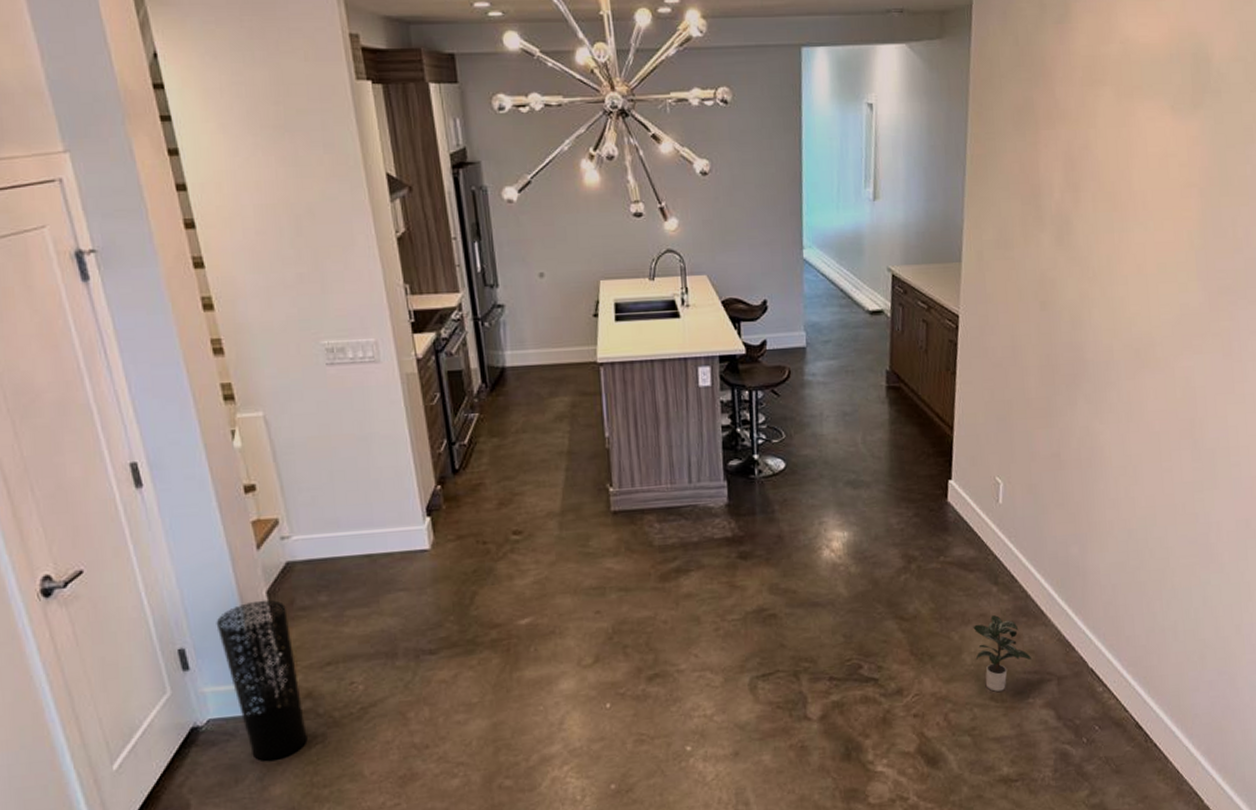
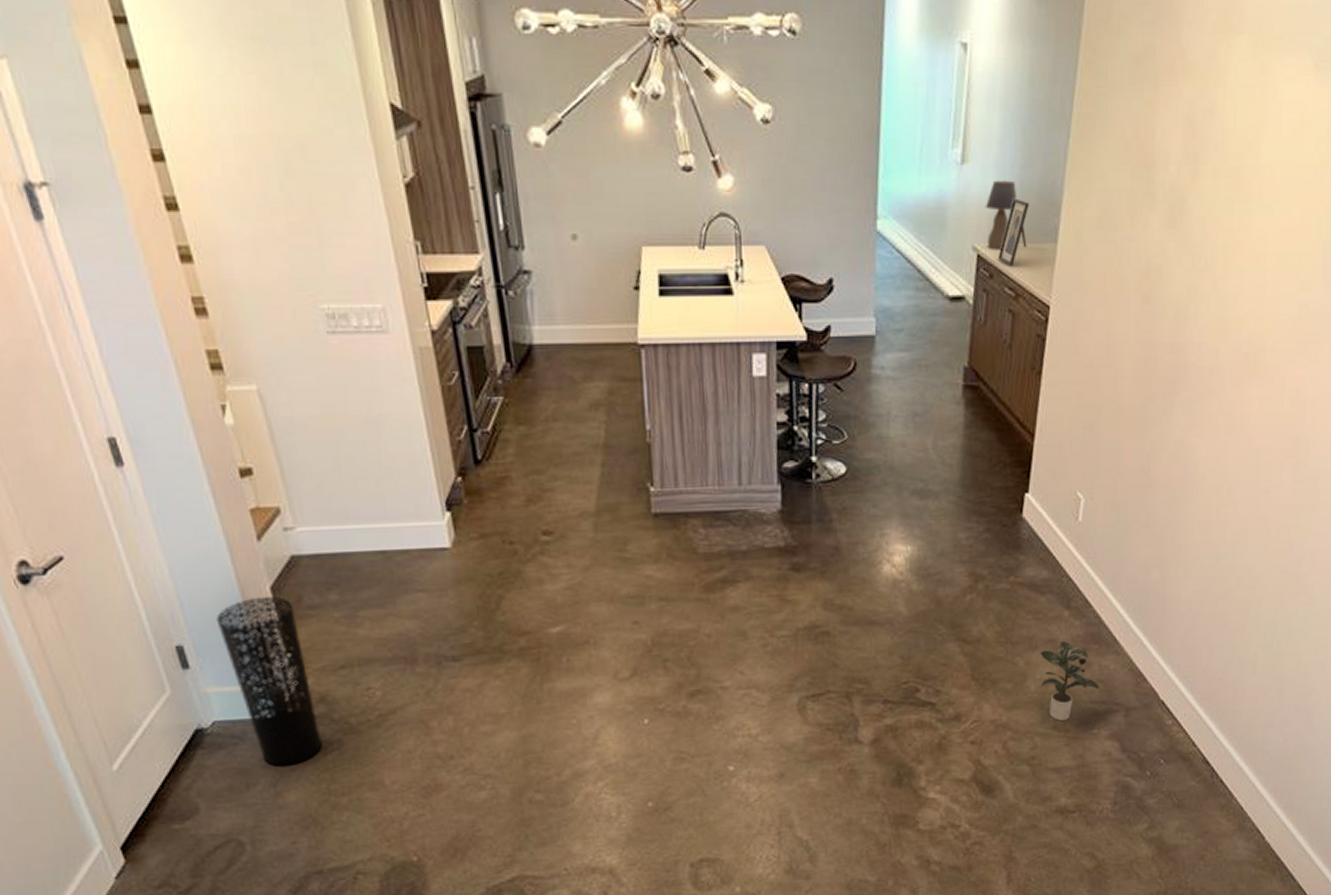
table lamp: none [896,212,923,271] -> present [985,180,1016,250]
picture frame: none [909,226,935,283] -> present [997,198,1030,266]

